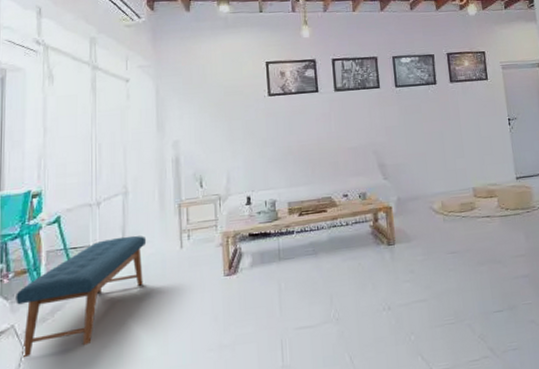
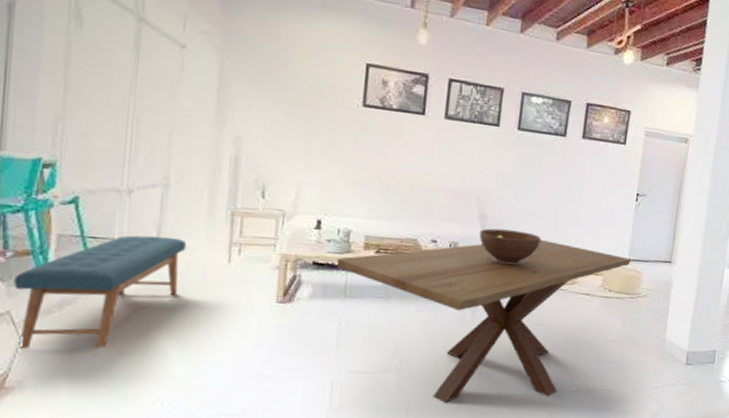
dining table: none [268,175,519,345] -> present [336,239,631,404]
fruit bowl: none [382,171,436,204] -> present [479,228,542,266]

